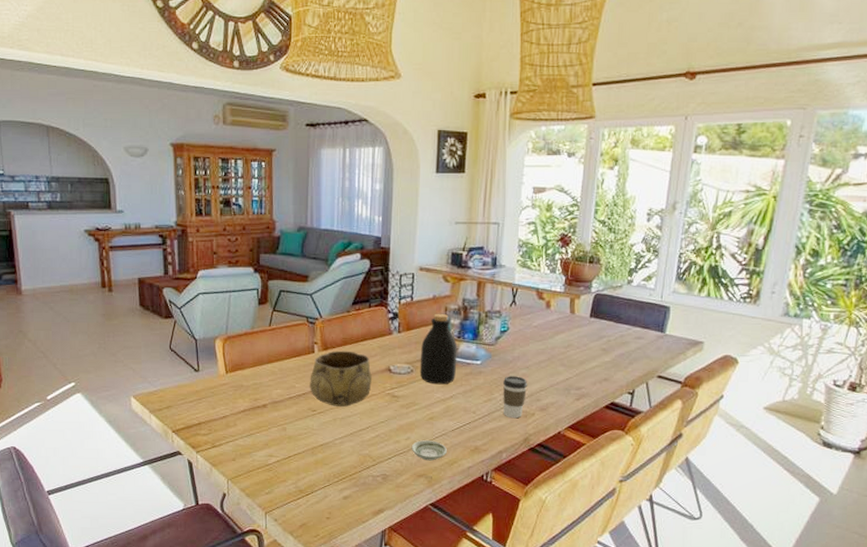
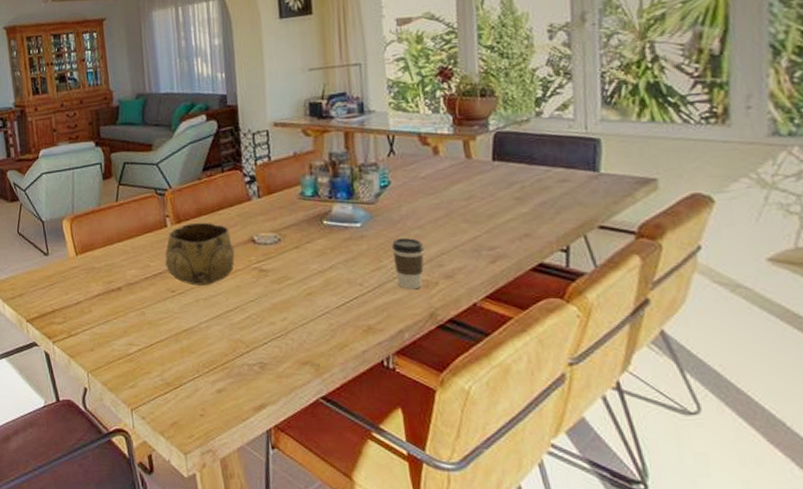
saucer: present [411,440,447,461] -> none [289,320,334,345]
bottle: present [419,313,458,385] -> none [286,171,333,254]

